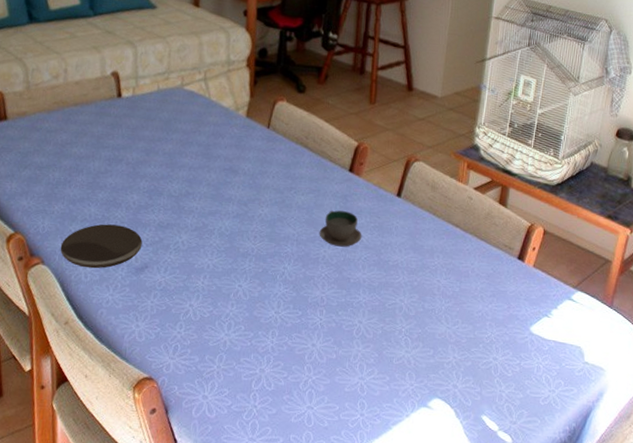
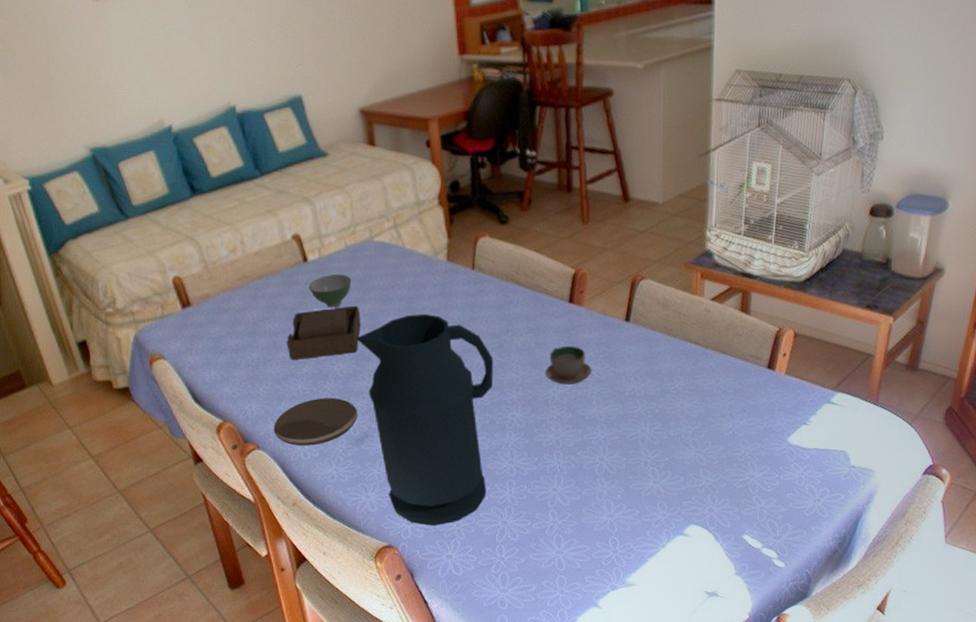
napkin holder: none [88,141,161,187] -> present [287,305,361,360]
bowl: none [117,112,158,143] -> present [308,274,352,308]
water jug: none [153,159,275,364] -> present [356,313,494,526]

